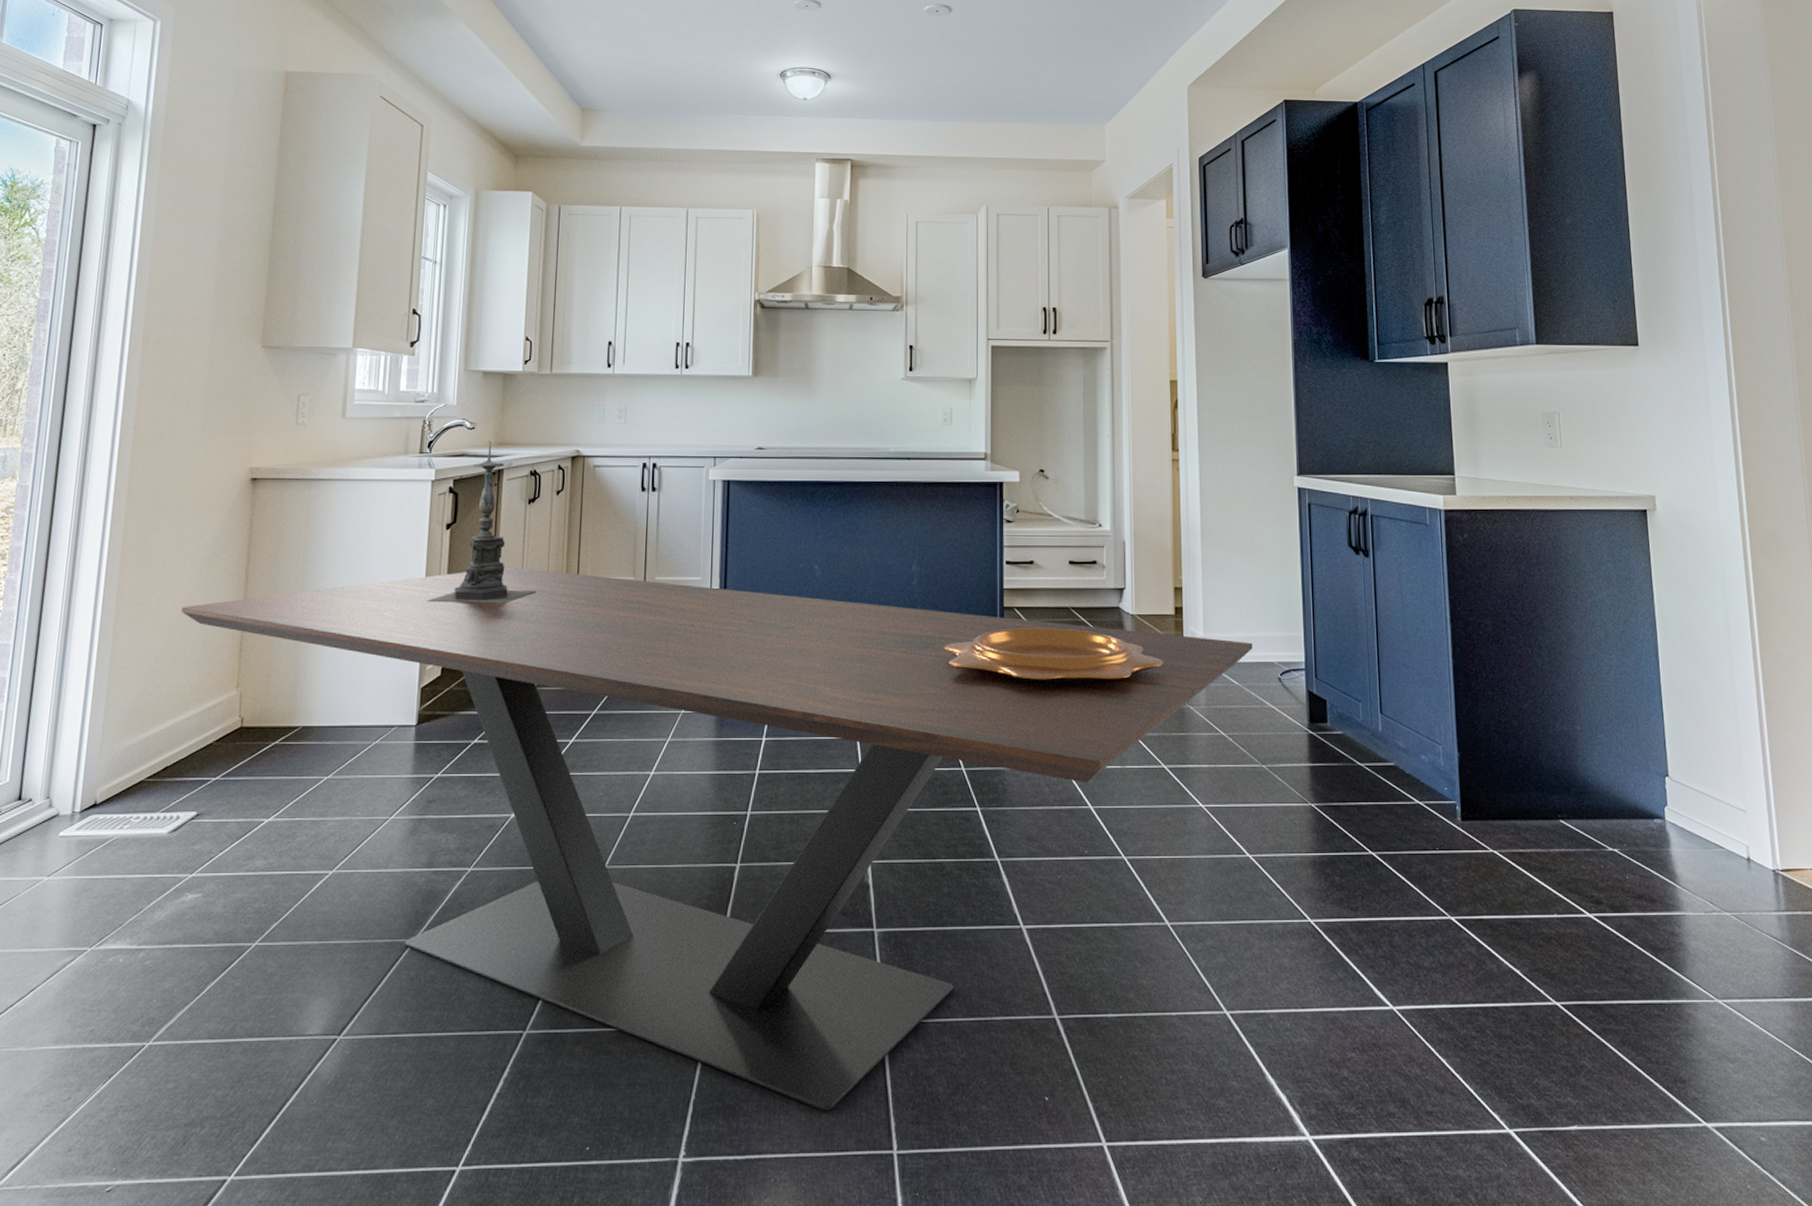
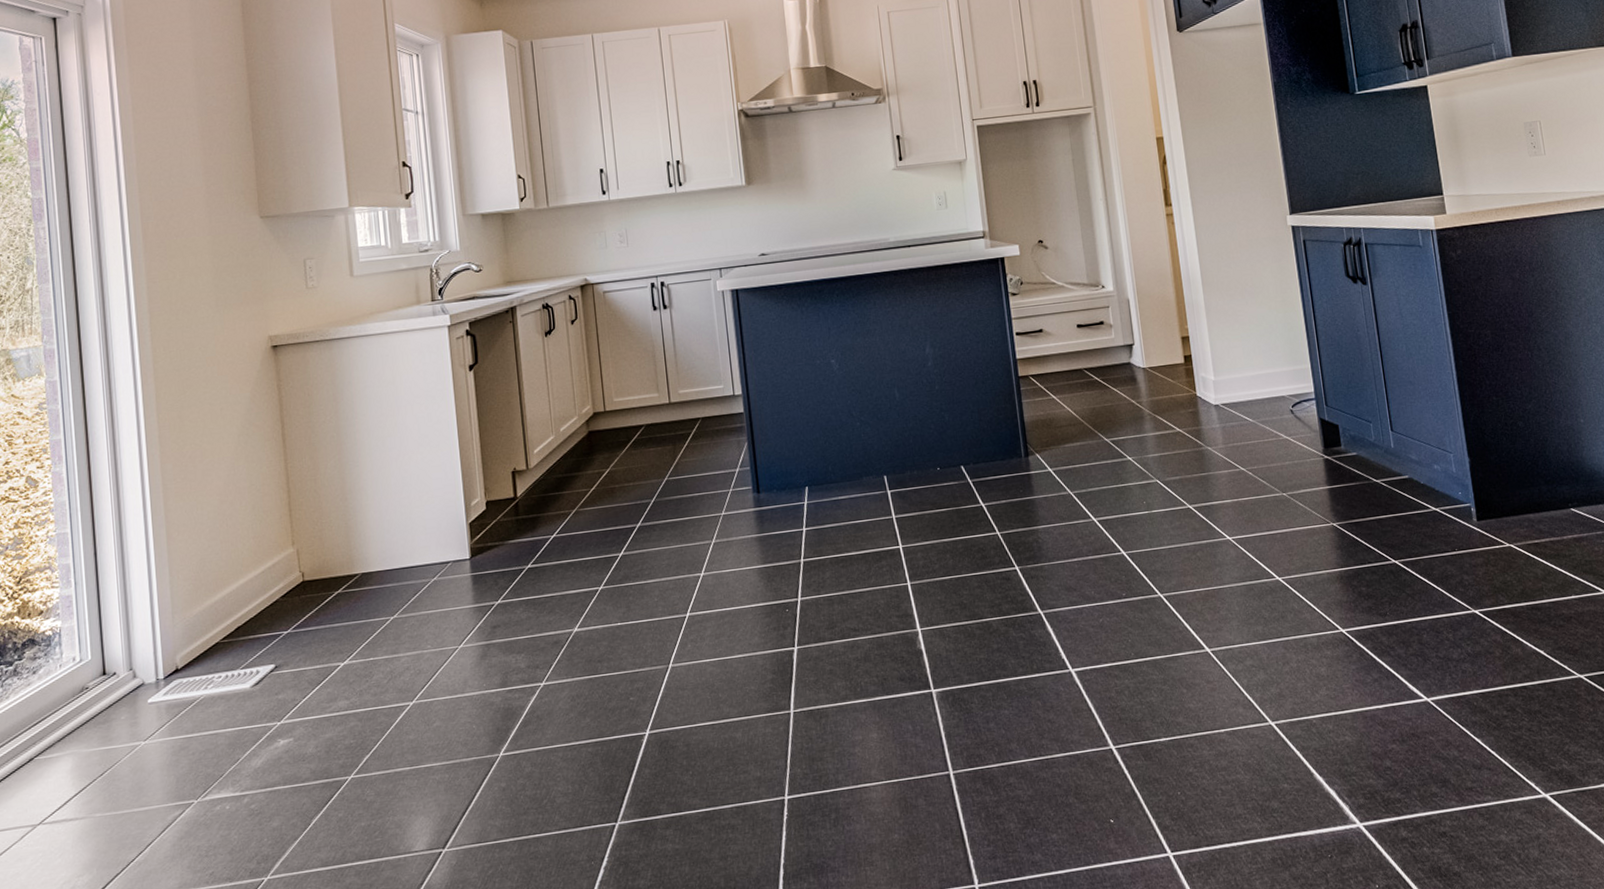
dining table: present [180,567,1252,1111] -> none [225,380,1263,858]
candle holder: present [427,440,536,604] -> none [462,280,566,442]
decorative bowl: present [944,627,1164,685] -> none [965,388,1179,446]

